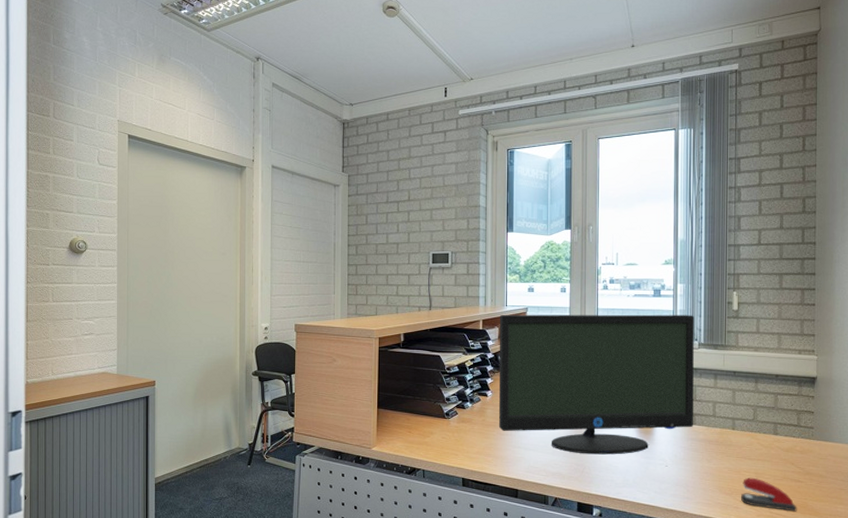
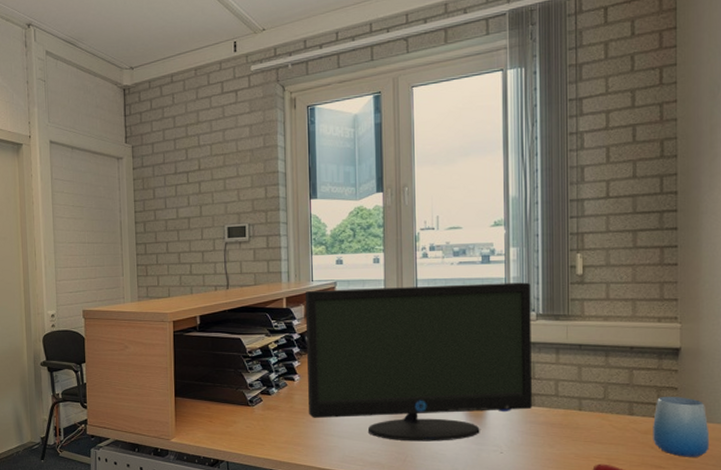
cup: none [793,418,839,473] -> present [653,396,710,457]

